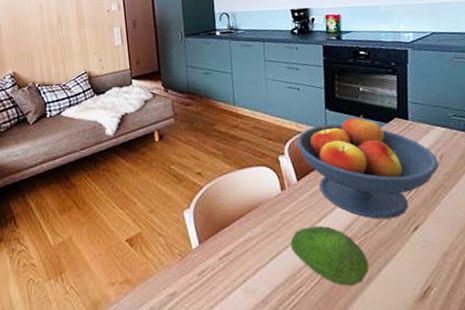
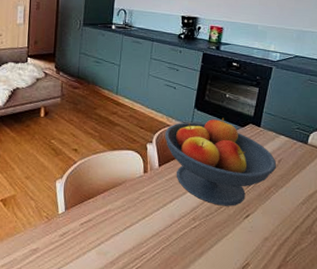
fruit: present [290,226,369,286] -> none [143,206,204,257]

